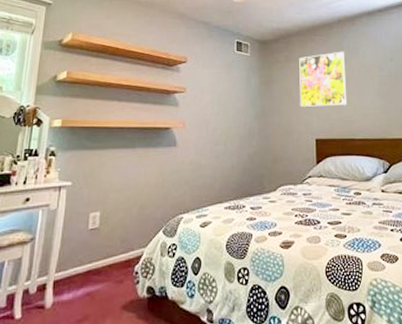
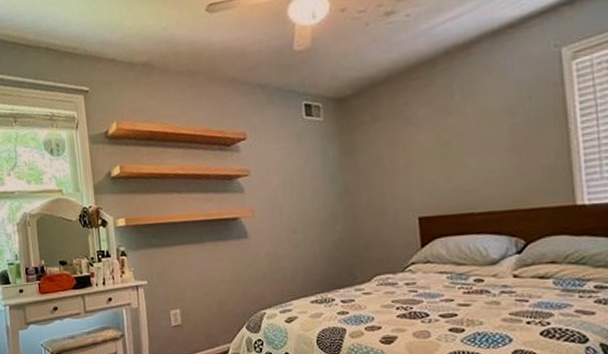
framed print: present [299,51,348,107] -> none [390,96,462,178]

